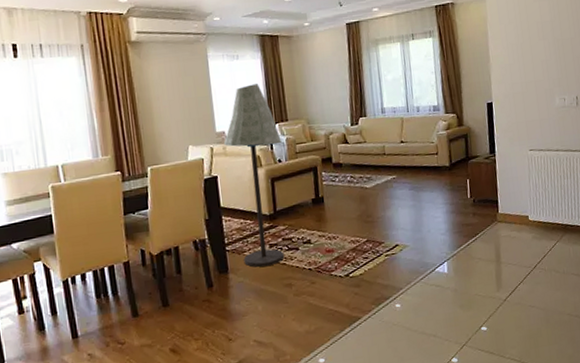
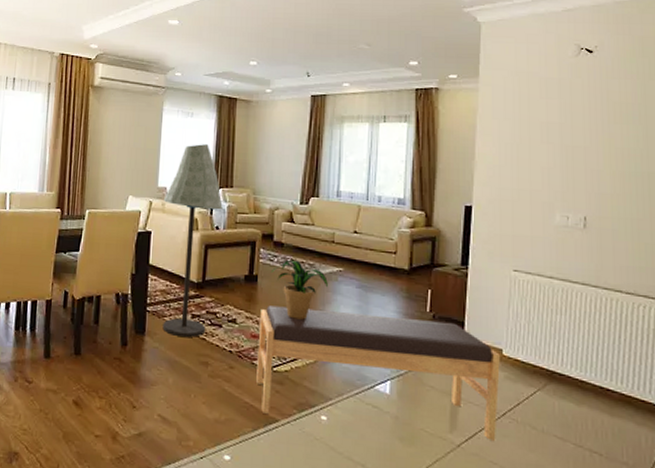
bench: none [331,203,532,315] -> present [256,305,500,441]
potted plant: none [334,176,385,229] -> present [270,259,328,320]

